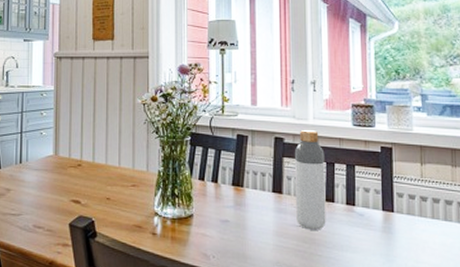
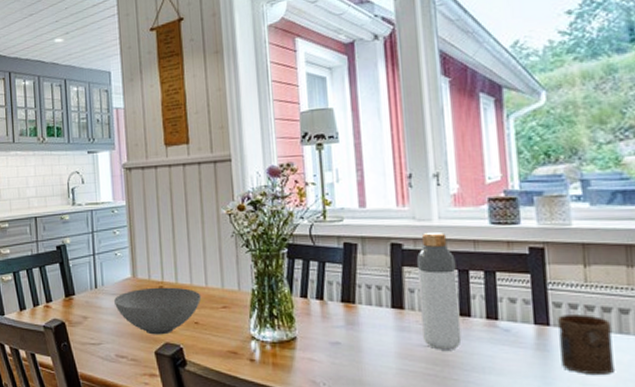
bowl: none [35,165,114,209] -> present [113,287,202,335]
cup: none [399,203,440,255] -> present [556,314,614,376]

